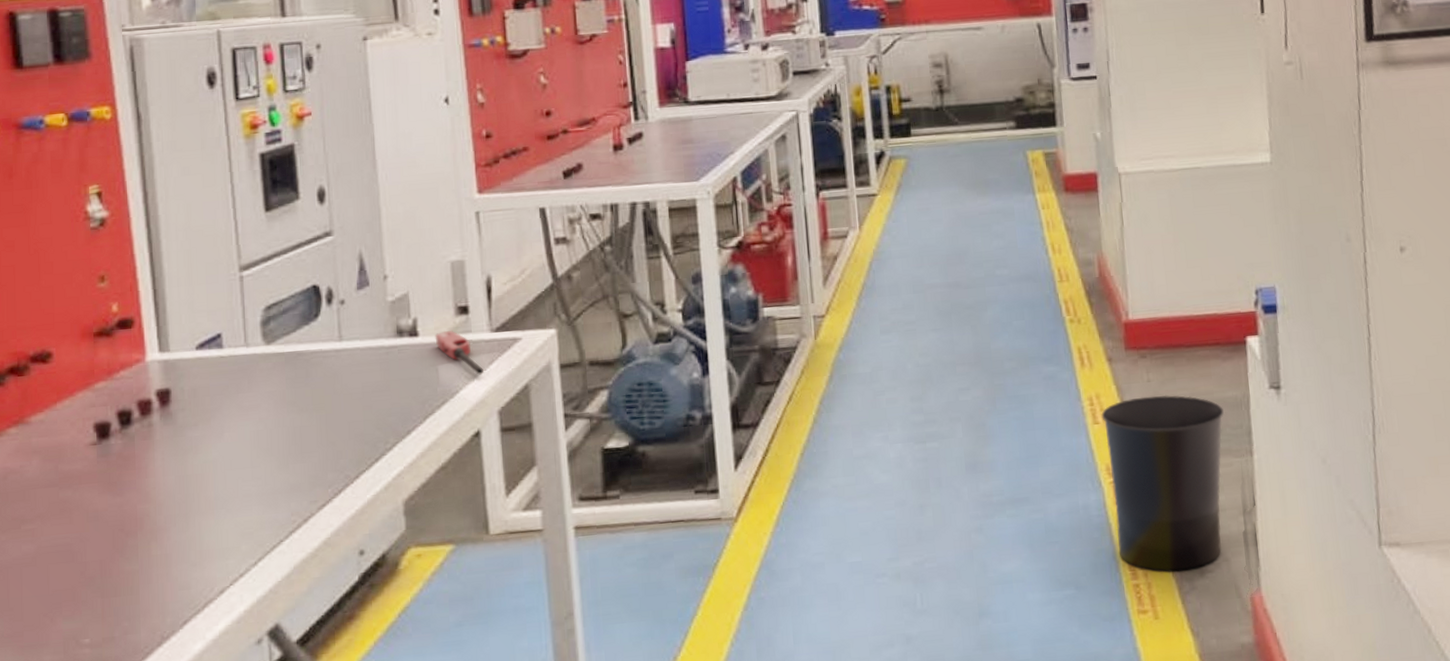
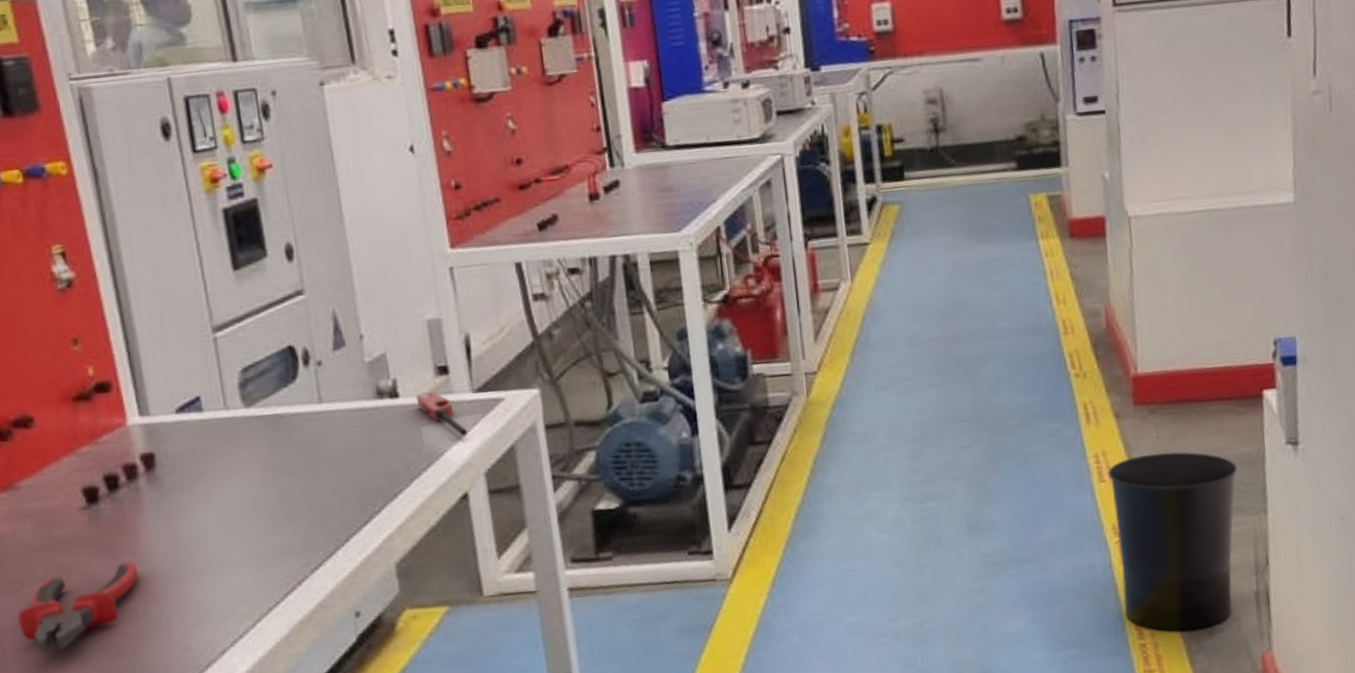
pliers: none [13,498,143,594] -> present [17,562,139,655]

